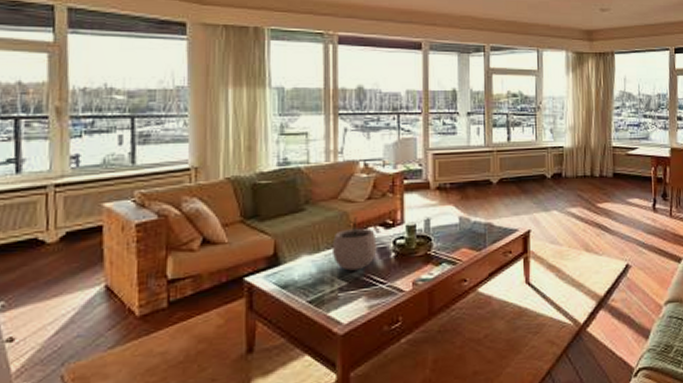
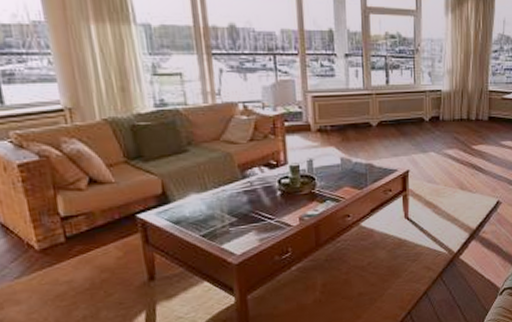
plant pot: present [331,217,377,271] -> none [218,158,263,208]

